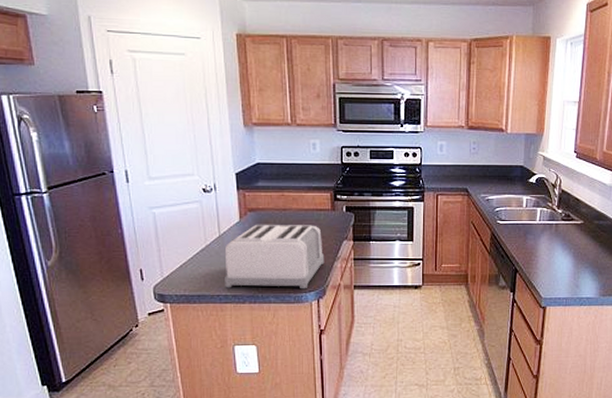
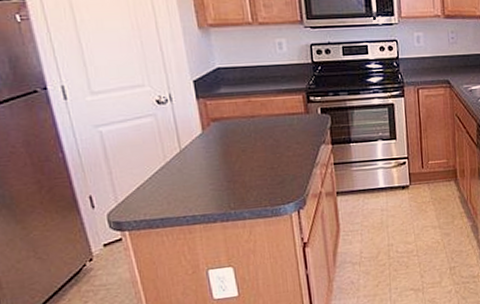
toaster: present [224,224,325,289] -> none [187,131,302,208]

